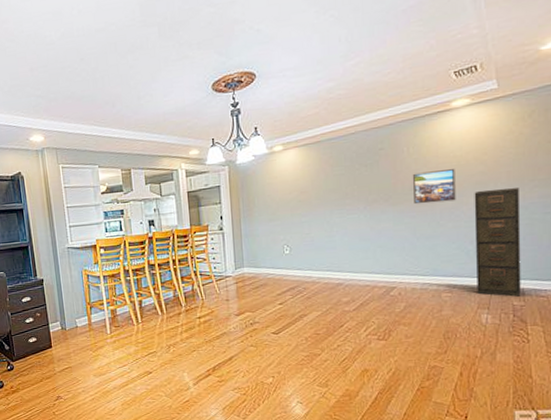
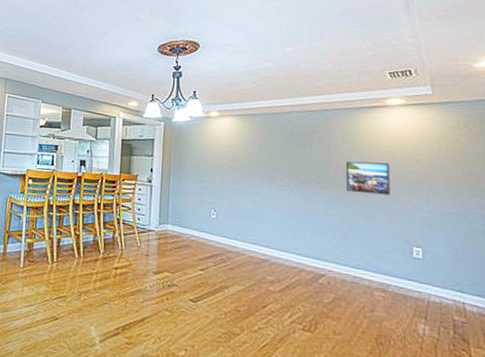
filing cabinet: present [474,187,521,298] -> none [409,189,462,313]

